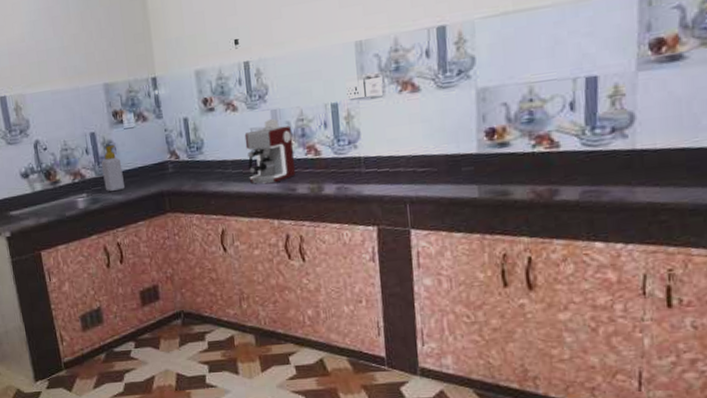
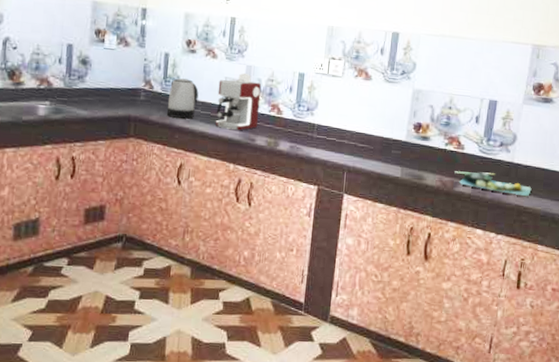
soap bottle: present [101,145,125,192] -> none [71,61,94,106]
kettle: none [195,140,227,184] -> present [166,78,199,119]
platter: none [551,168,669,192] -> present [455,171,532,197]

